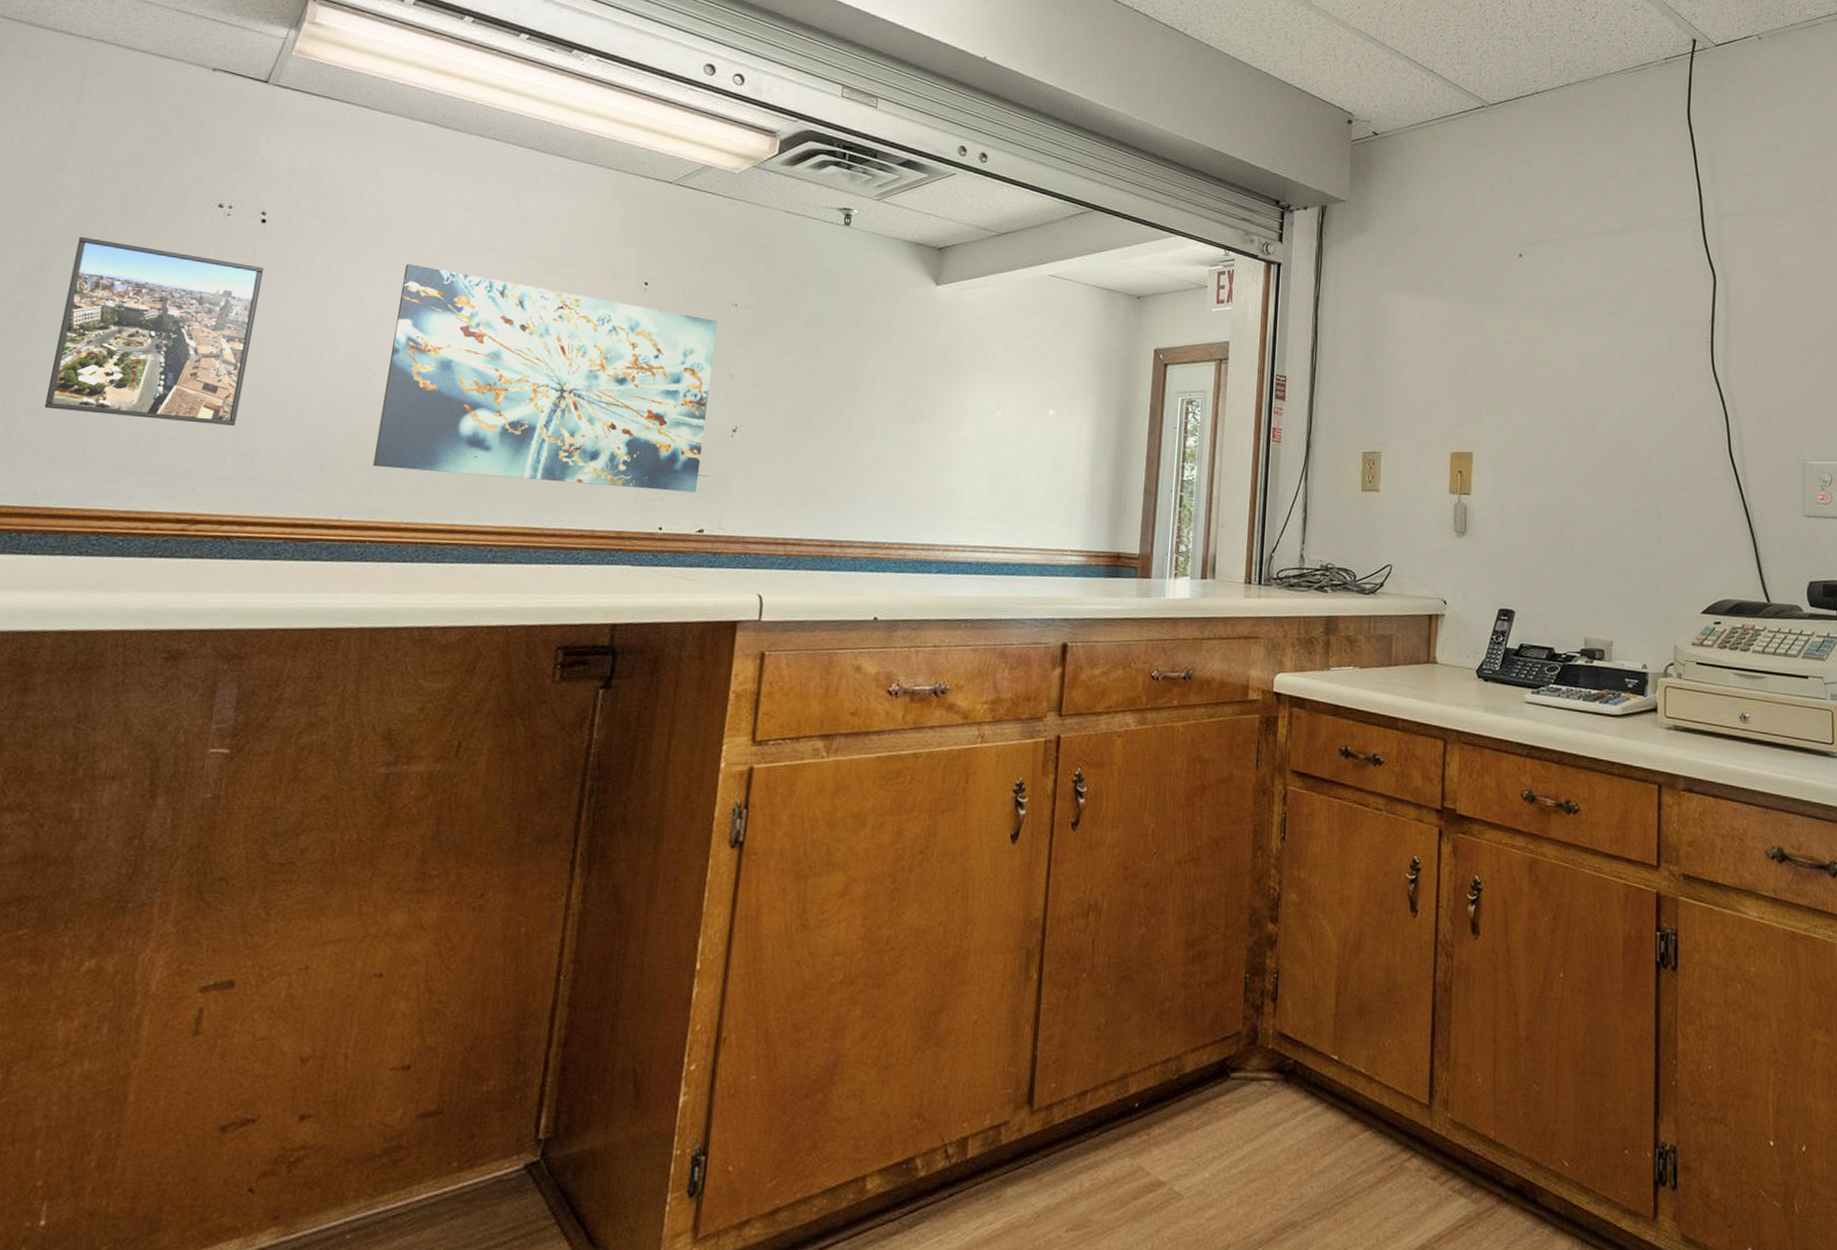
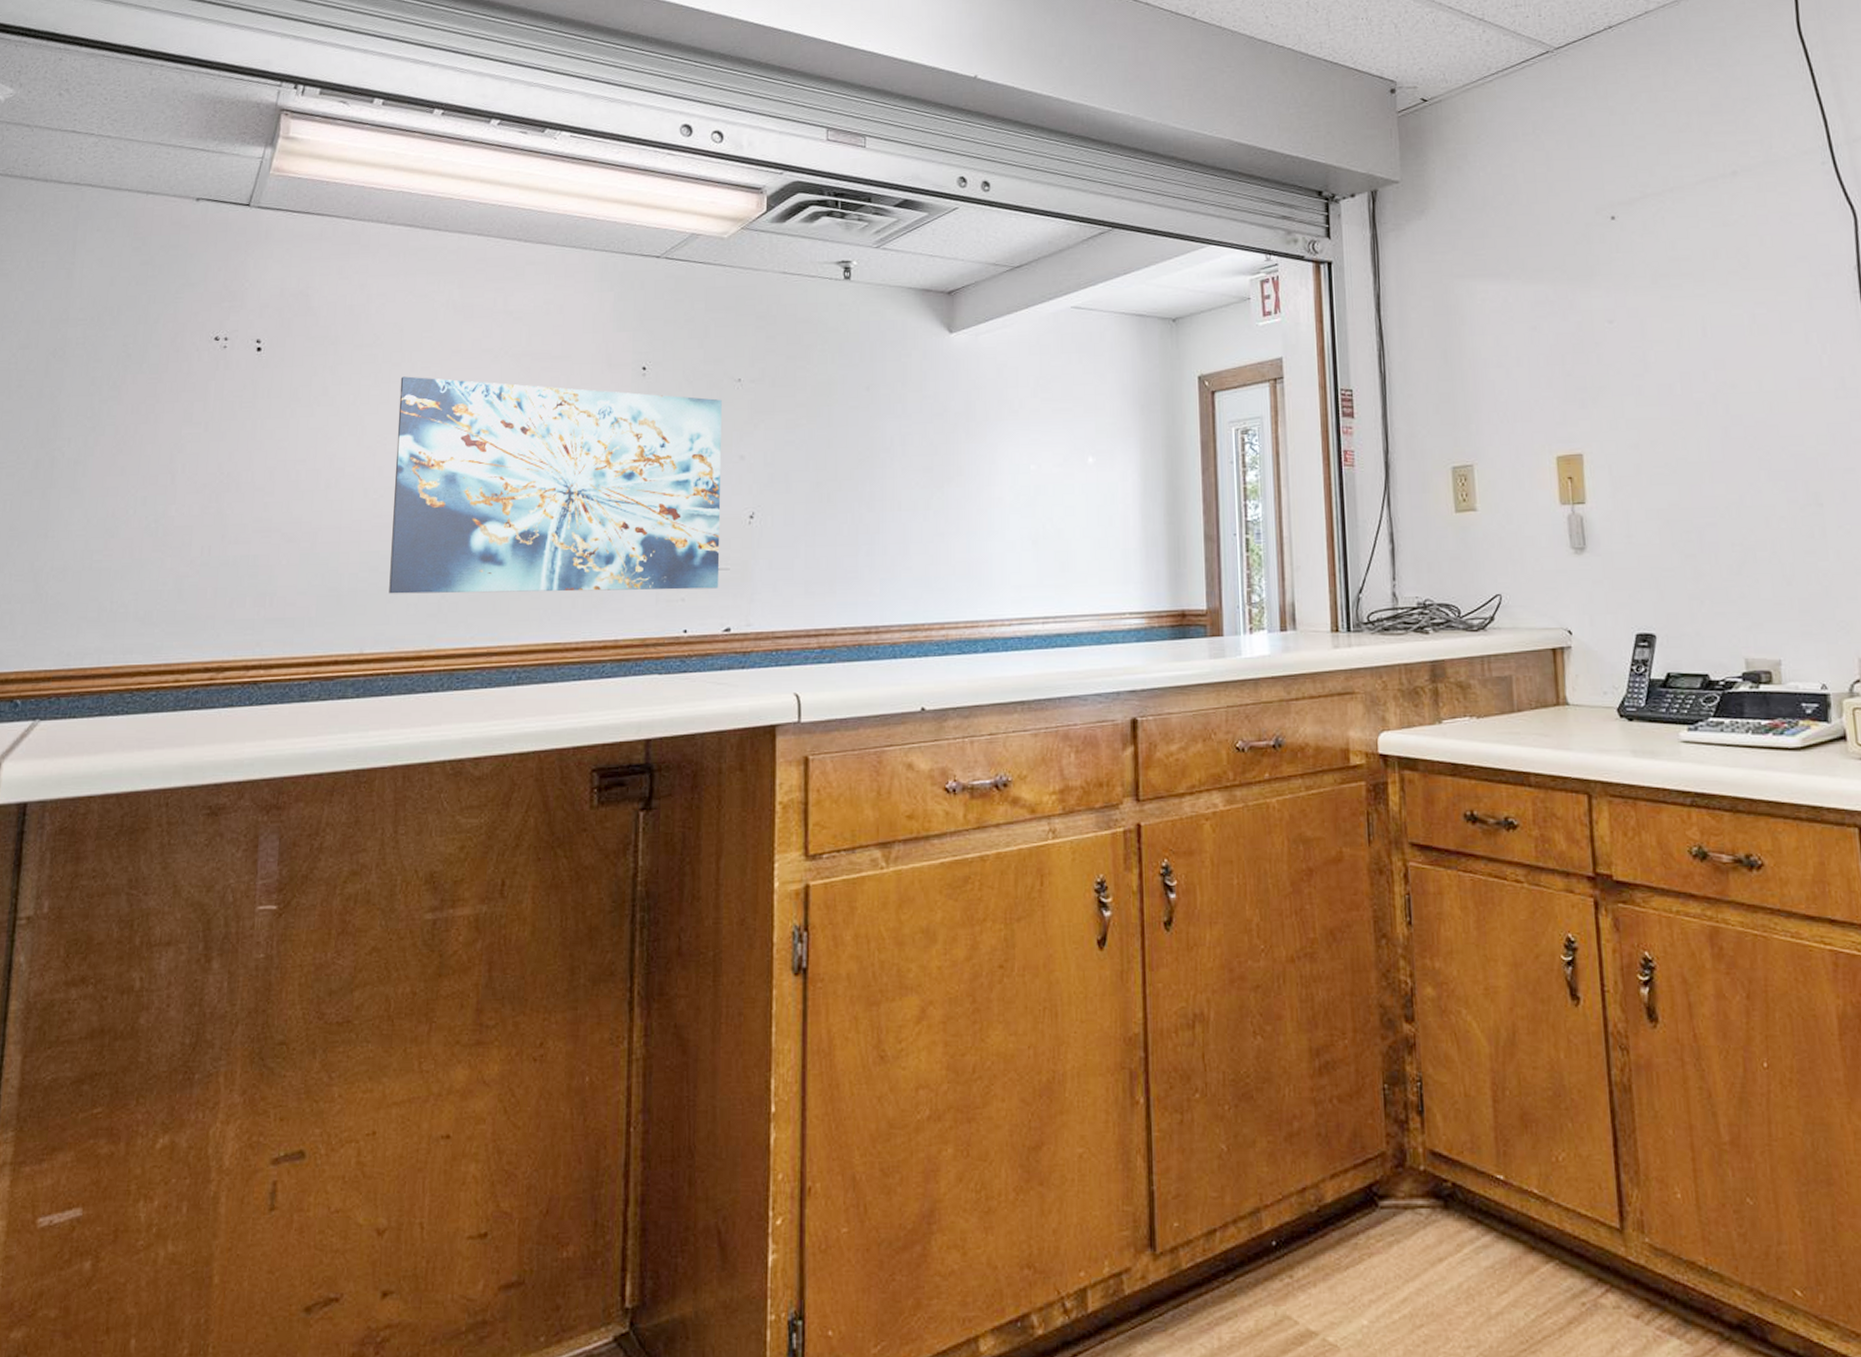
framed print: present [44,236,263,426] -> none [69,386,263,567]

